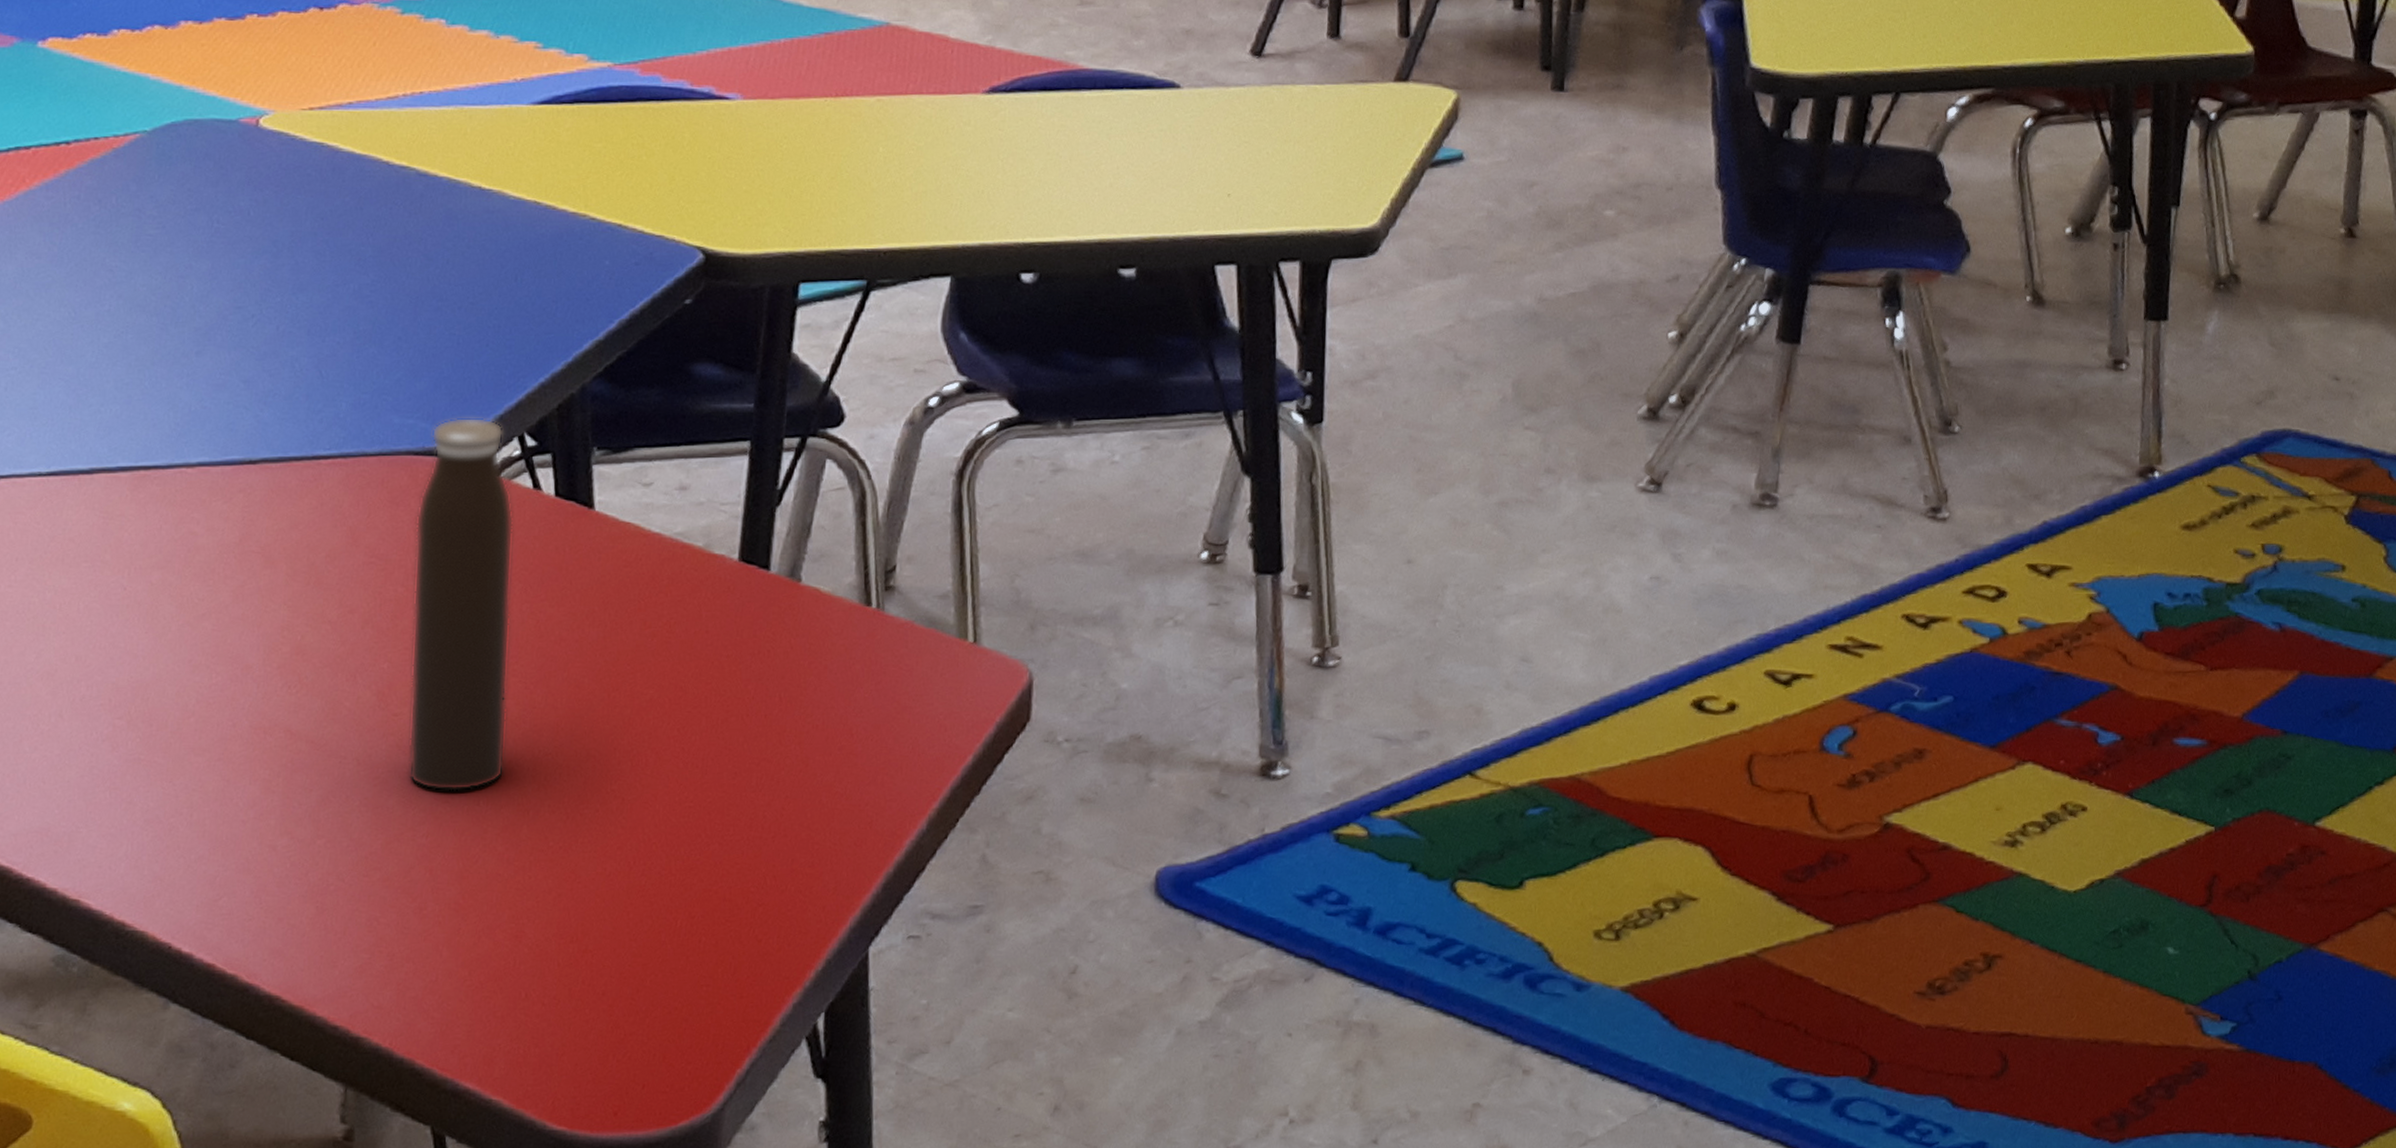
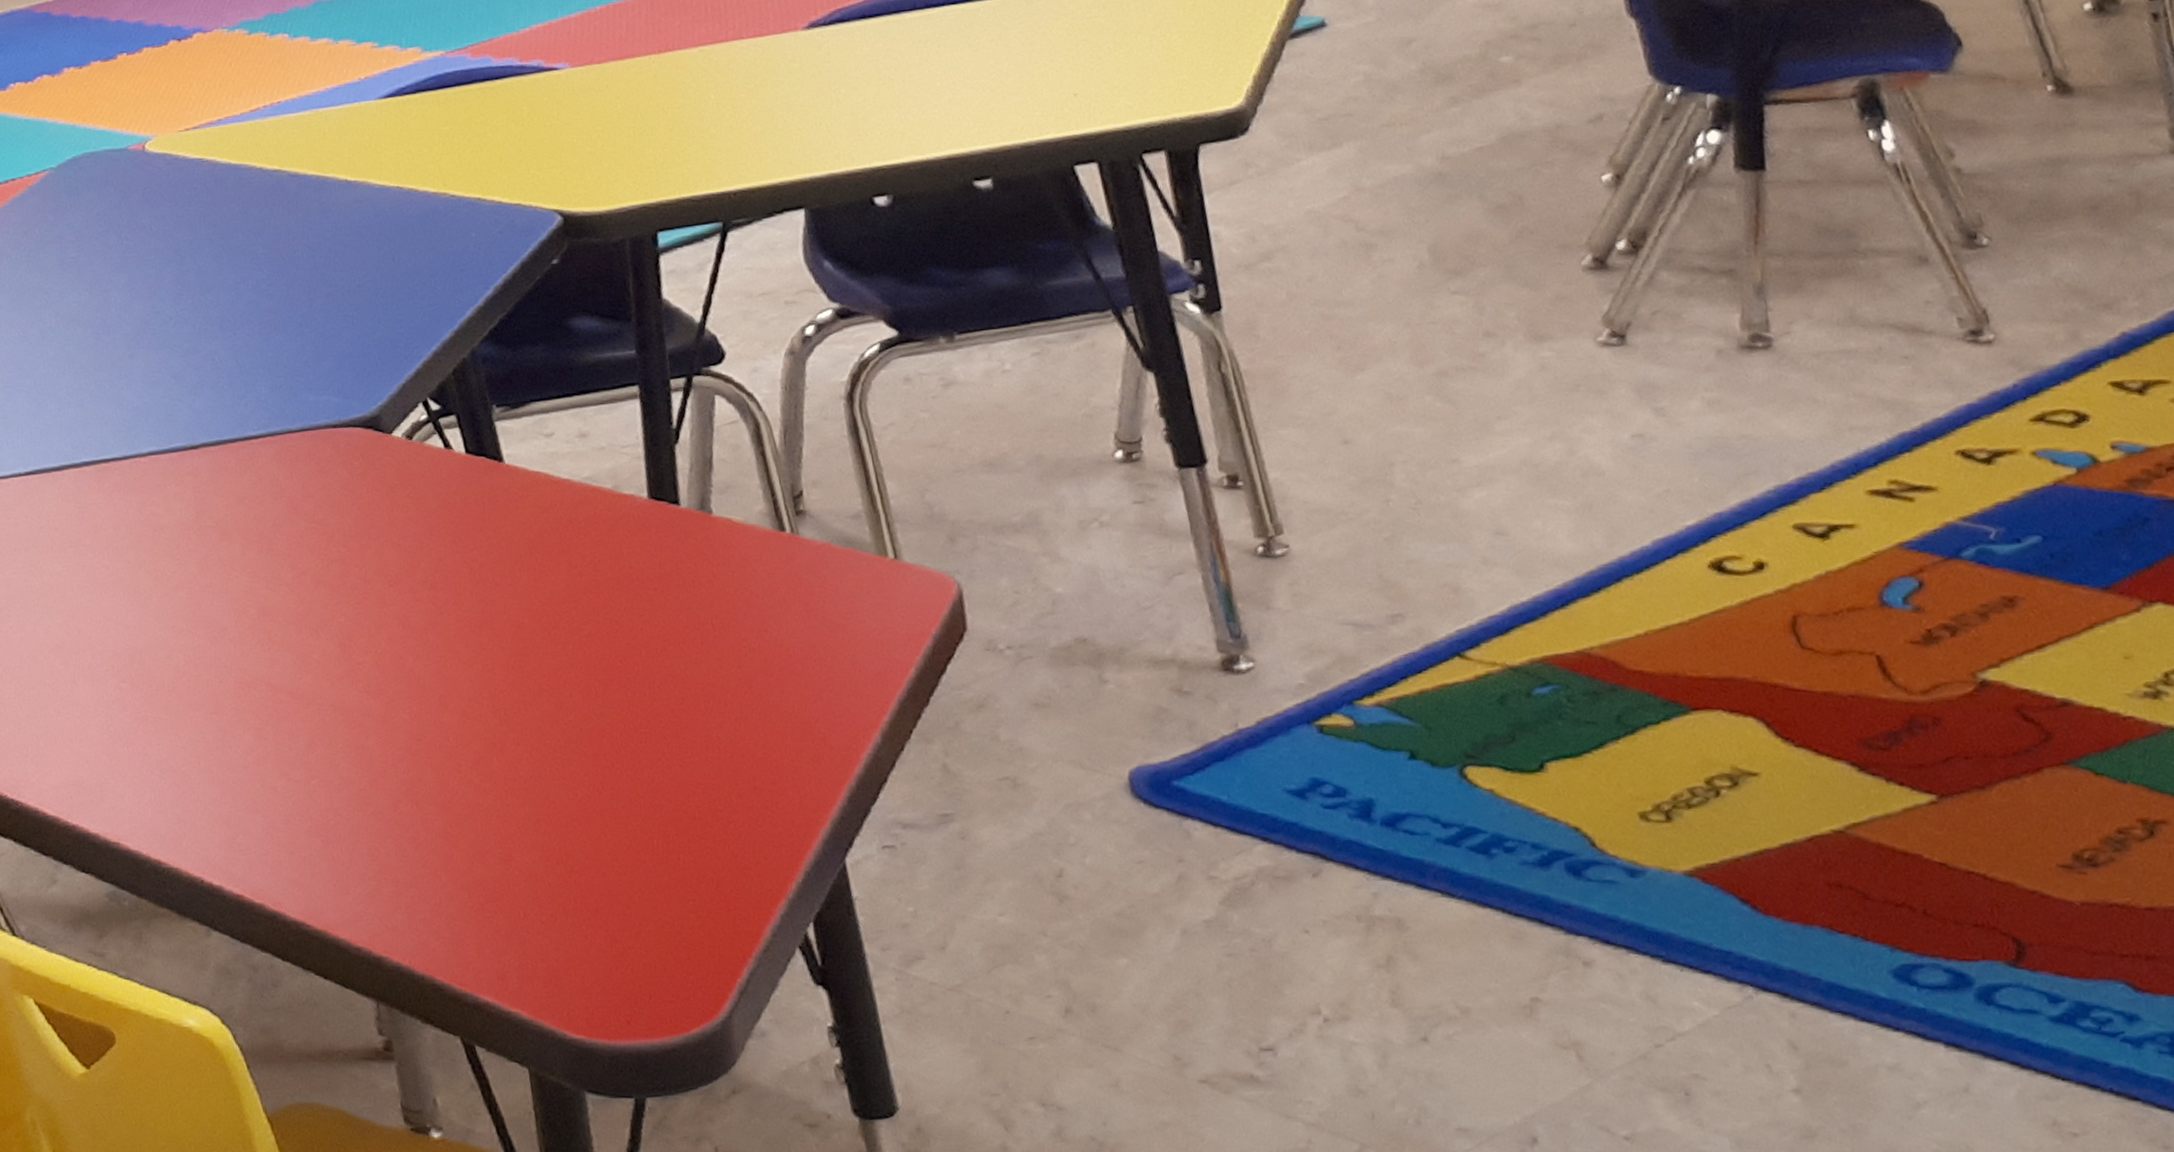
water bottle: present [408,417,514,791] -> none [344,388,467,731]

